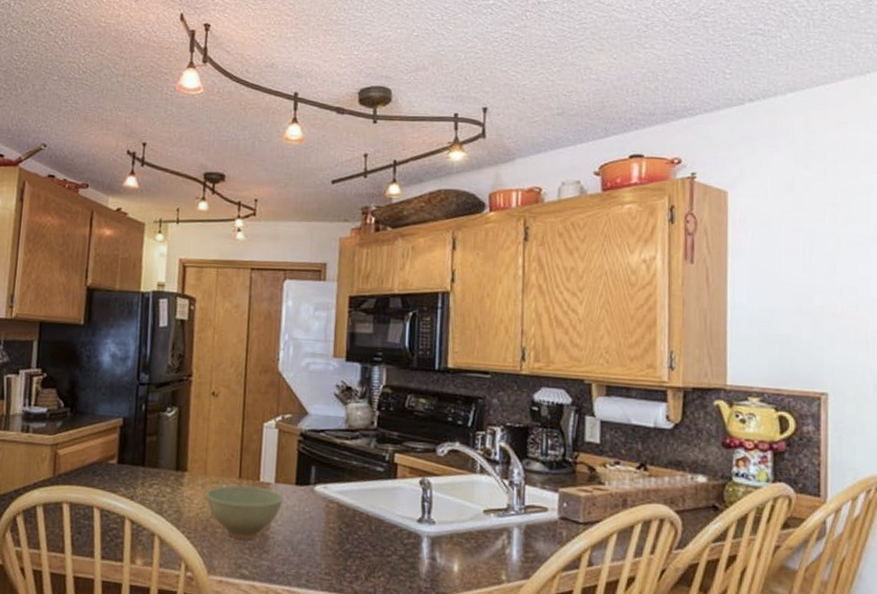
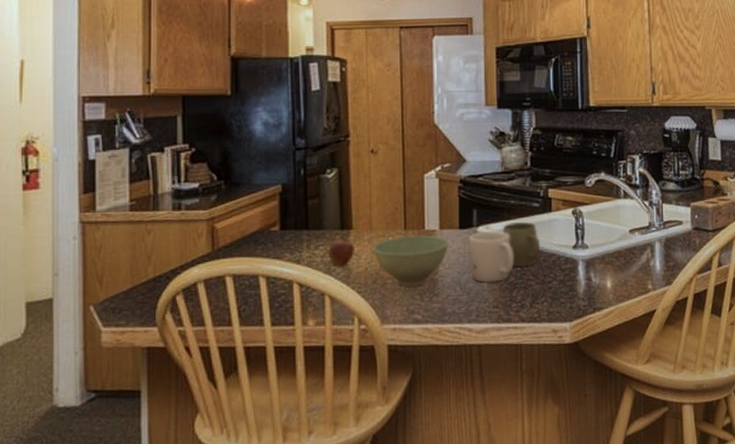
fruit: none [160,477,188,509] -> present [327,235,355,267]
mug: none [304,490,352,547] -> present [469,231,514,282]
mug: none [341,485,382,535] -> present [502,222,541,267]

